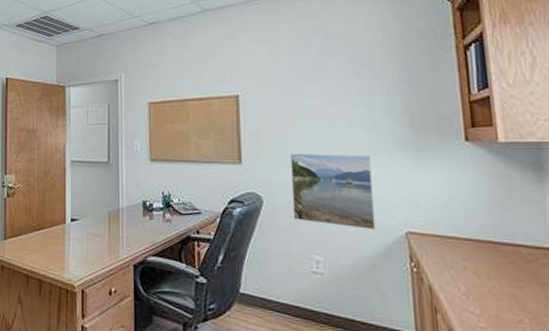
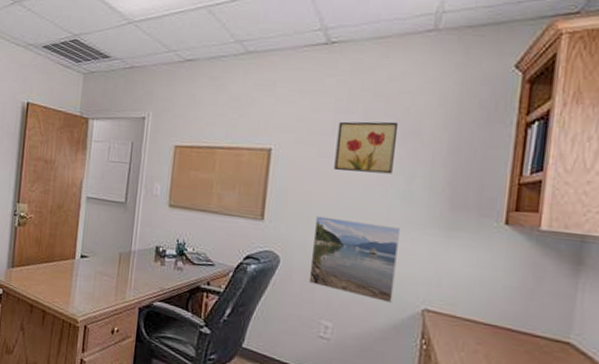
wall art: none [296,58,353,109] -> present [334,121,399,174]

